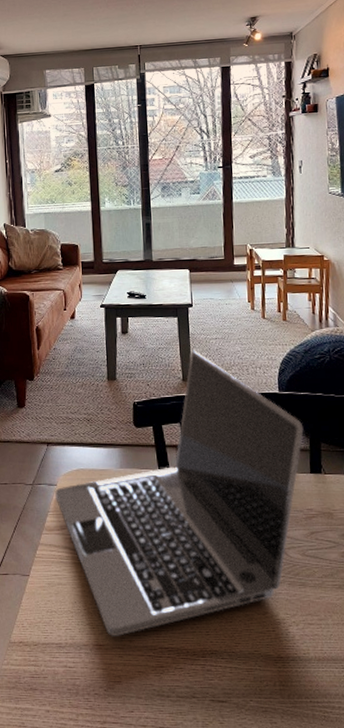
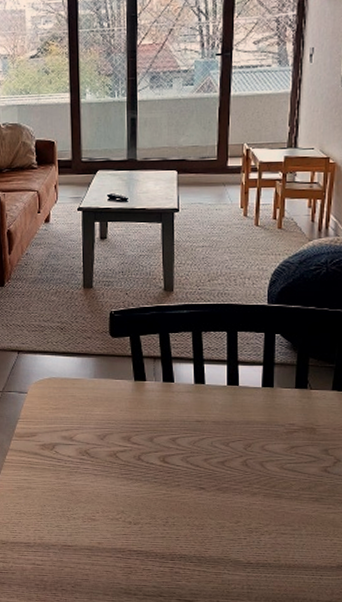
laptop: present [55,350,304,637] -> none [26,258,292,539]

